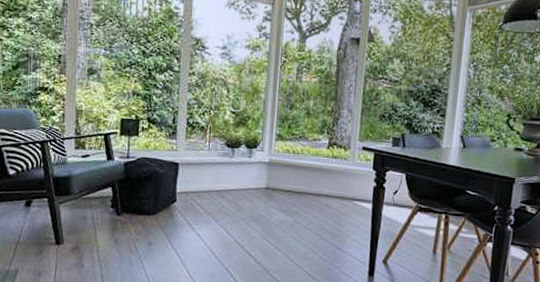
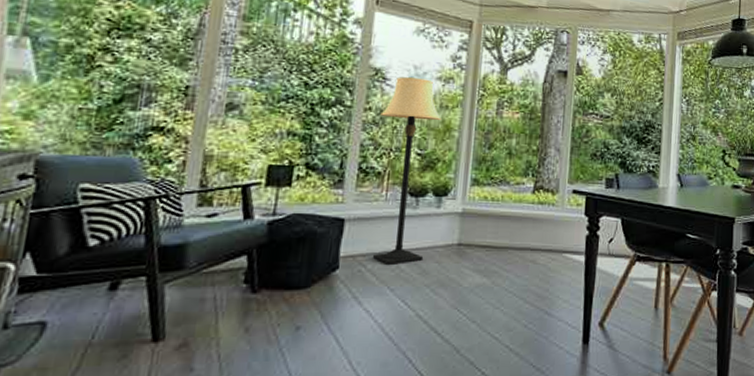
lamp: none [200,45,250,202] -> present [372,77,441,266]

